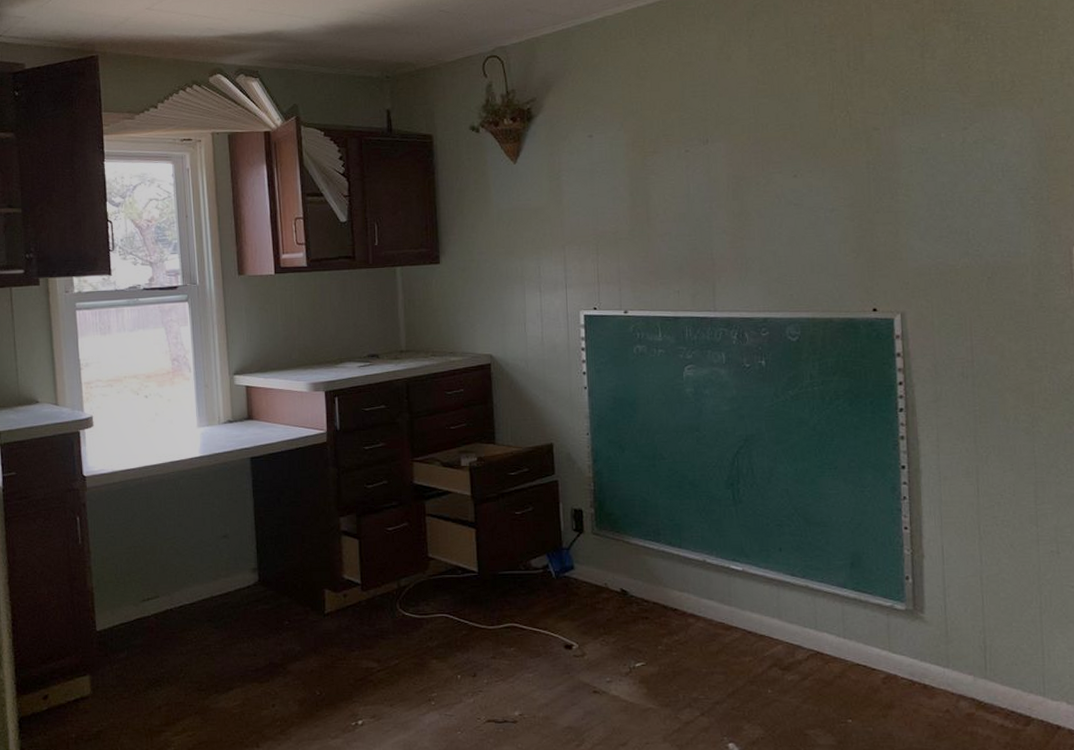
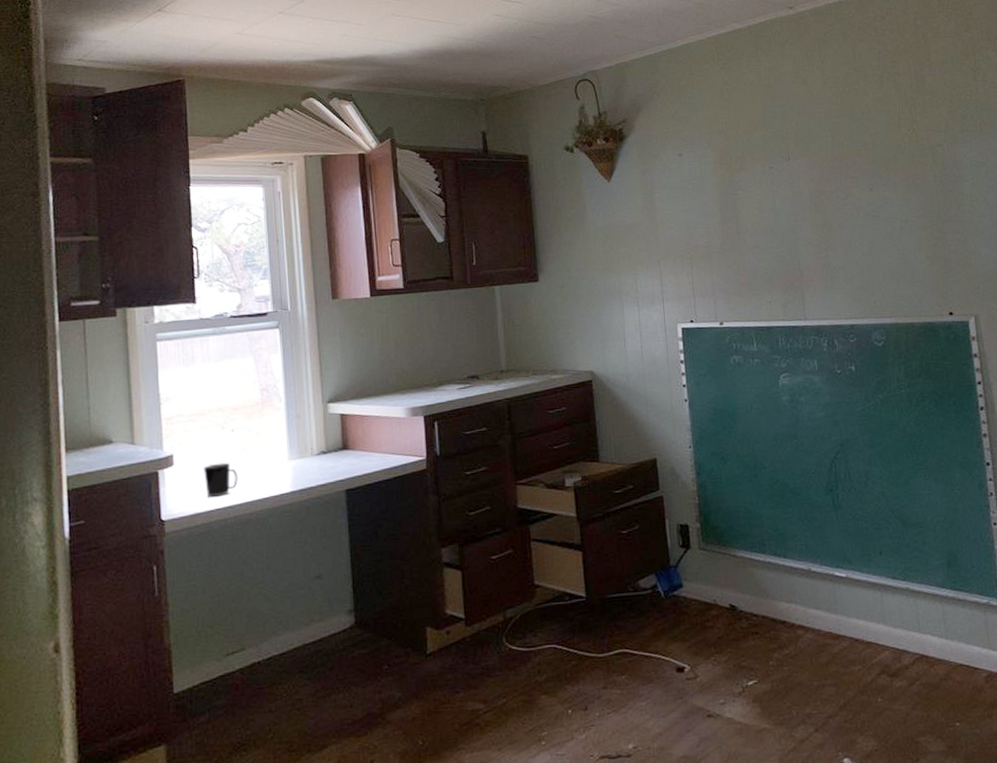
mug: none [120,426,151,458] -> present [204,462,238,498]

